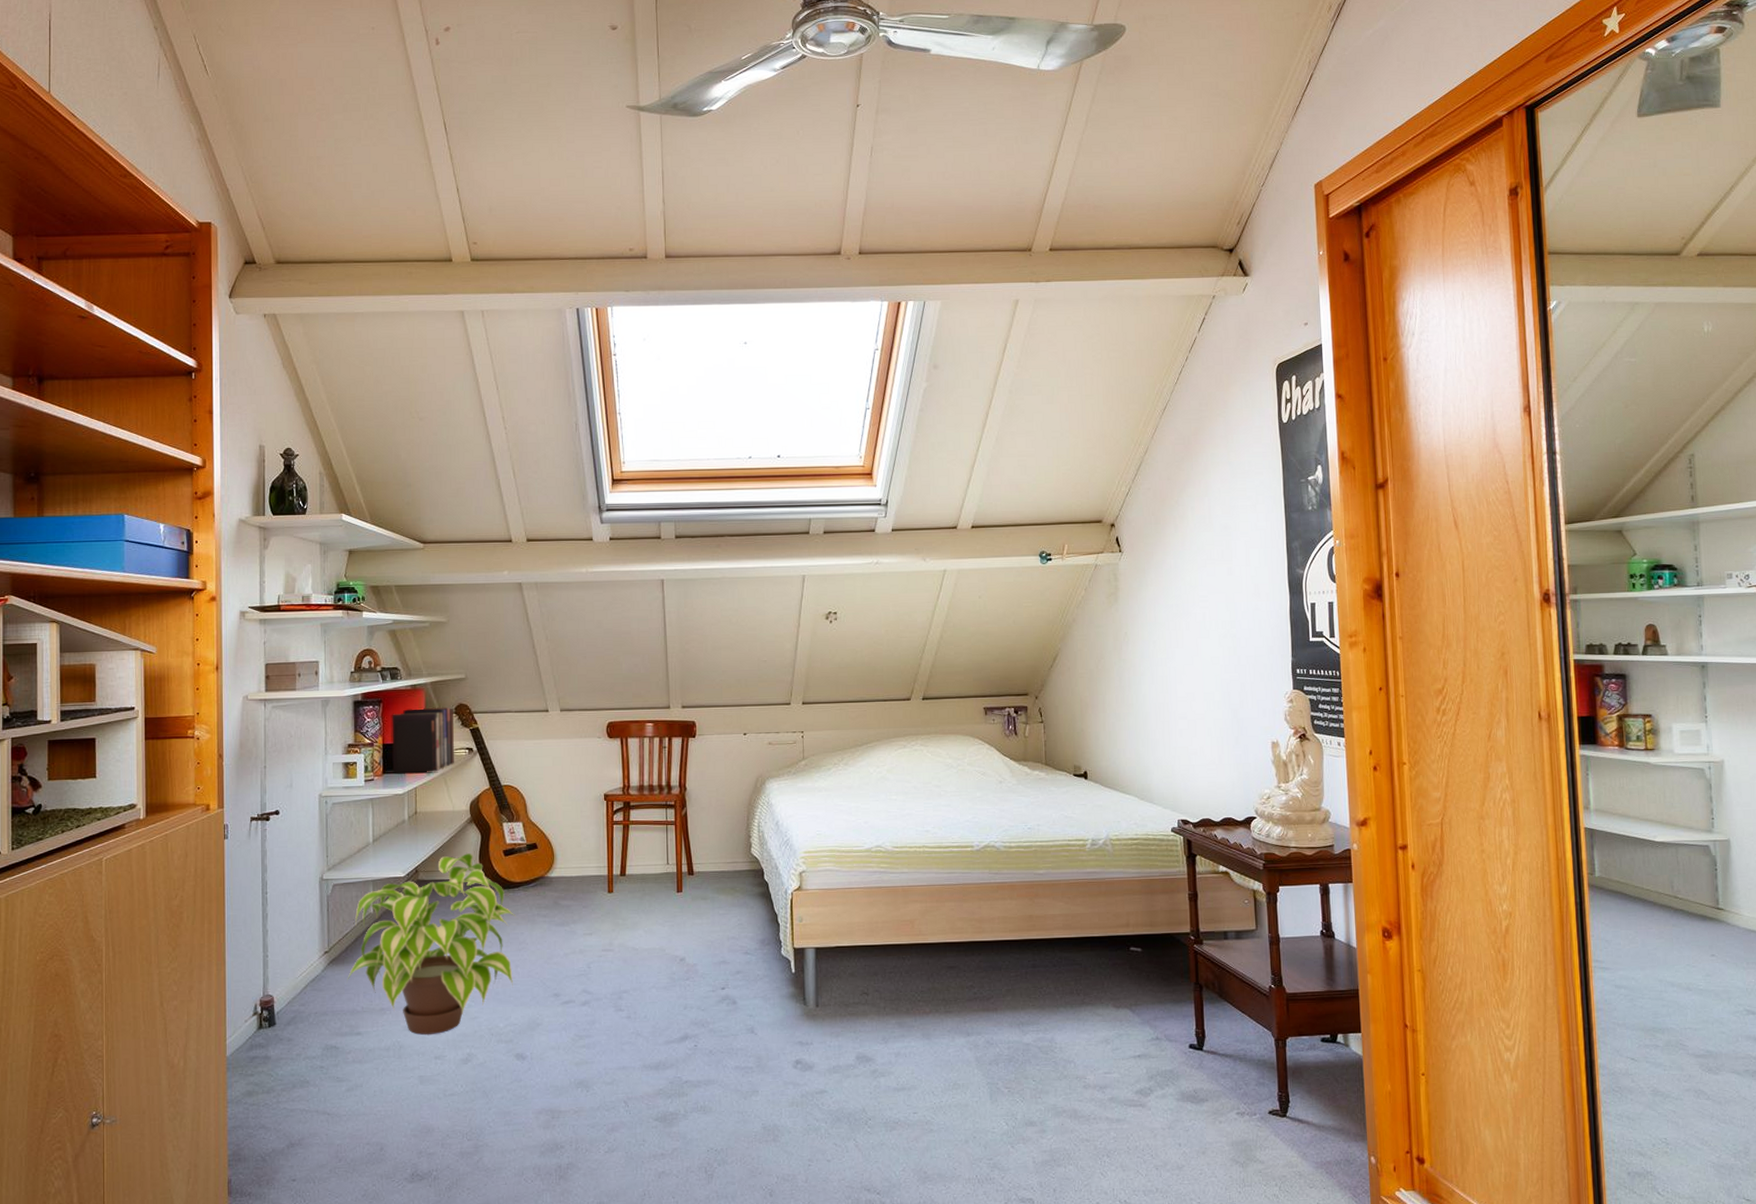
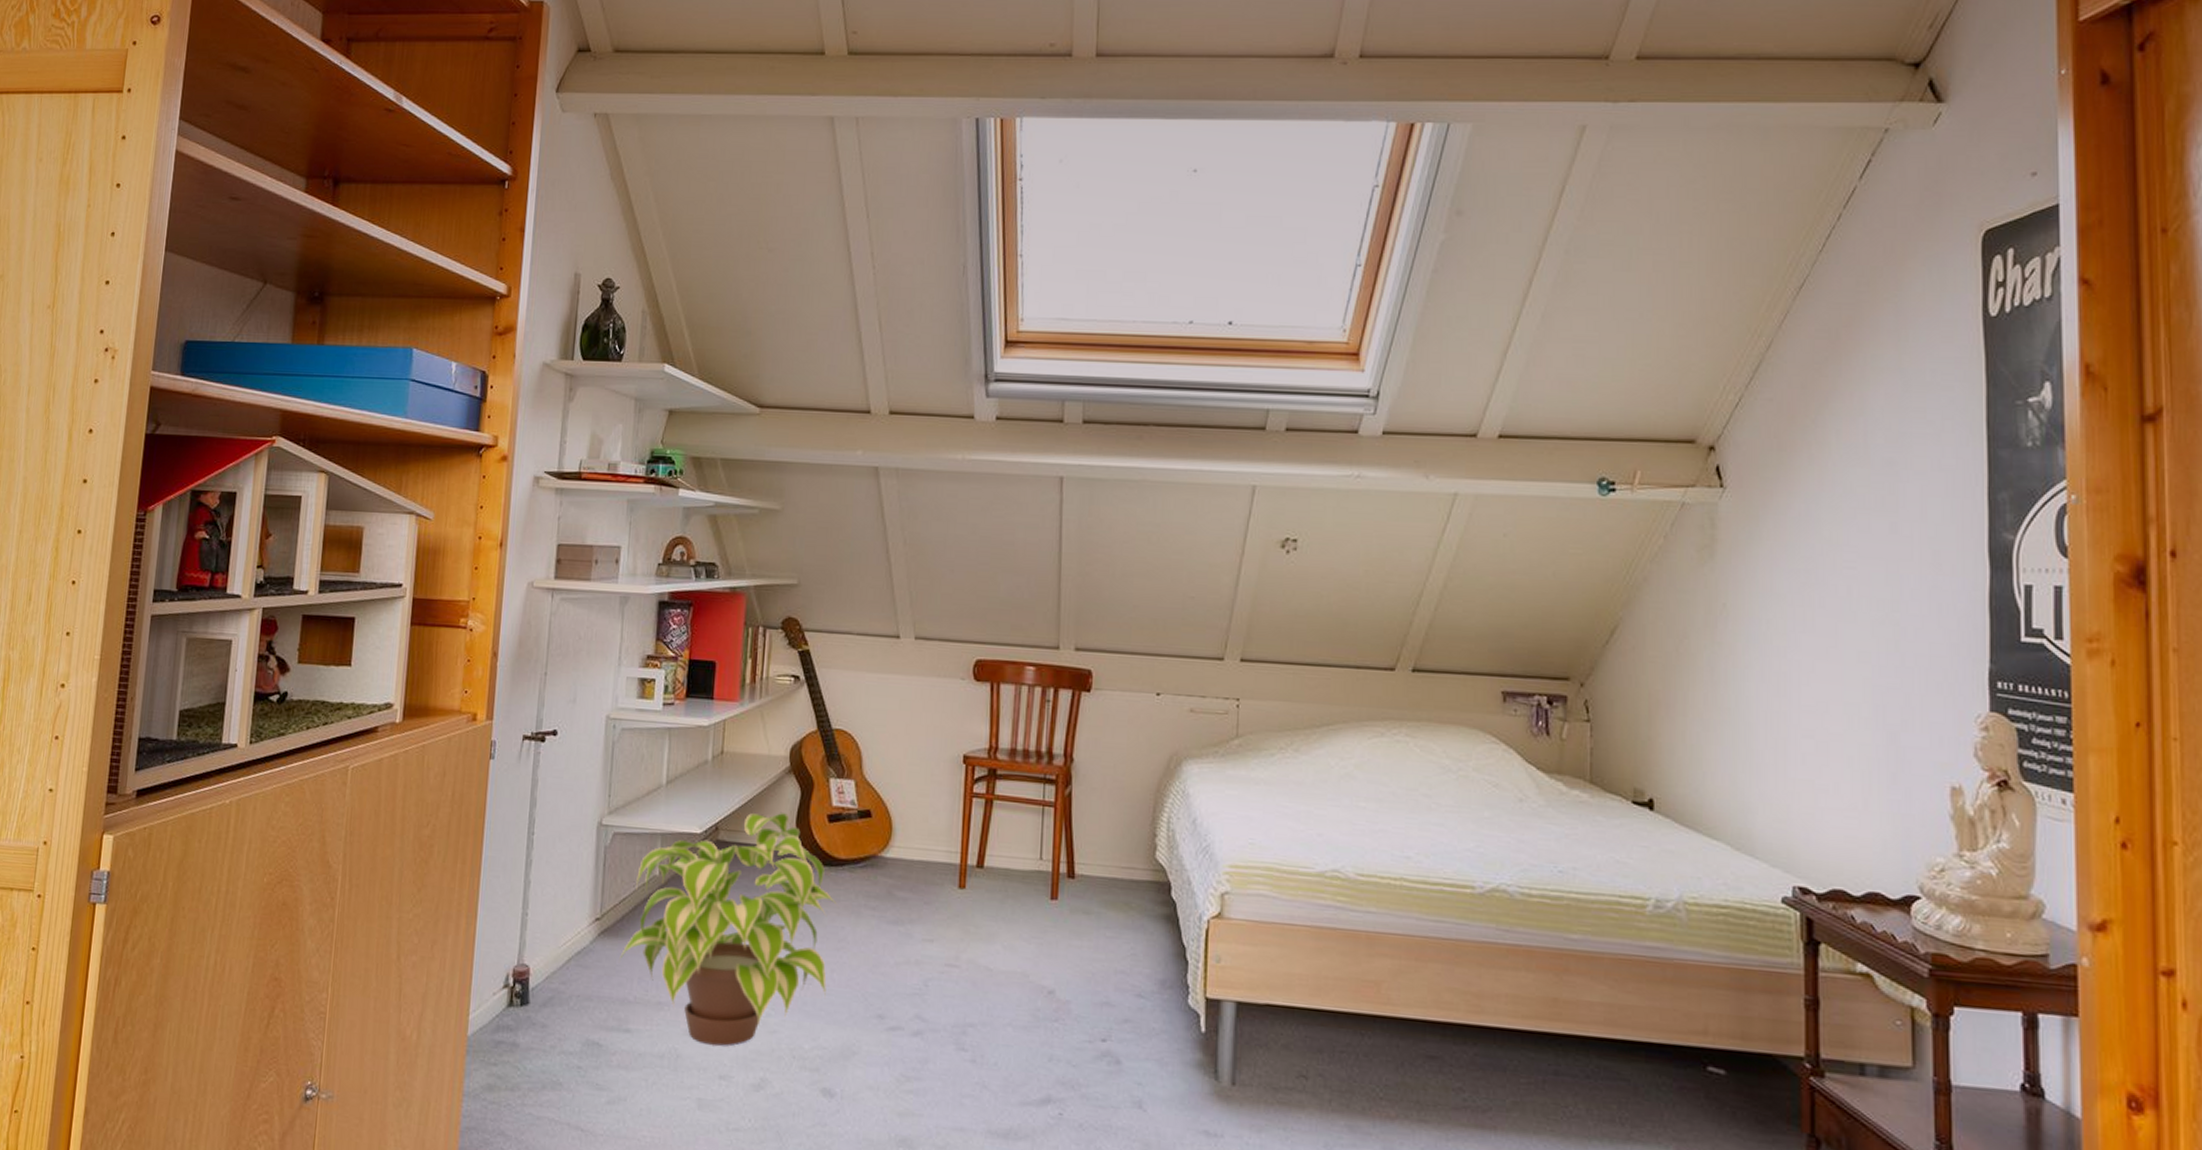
books: present [392,708,454,773] -> none [698,617,780,702]

